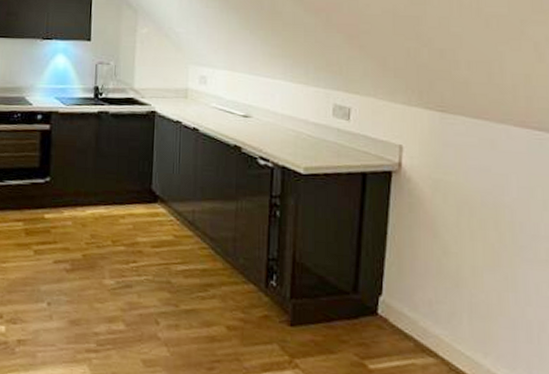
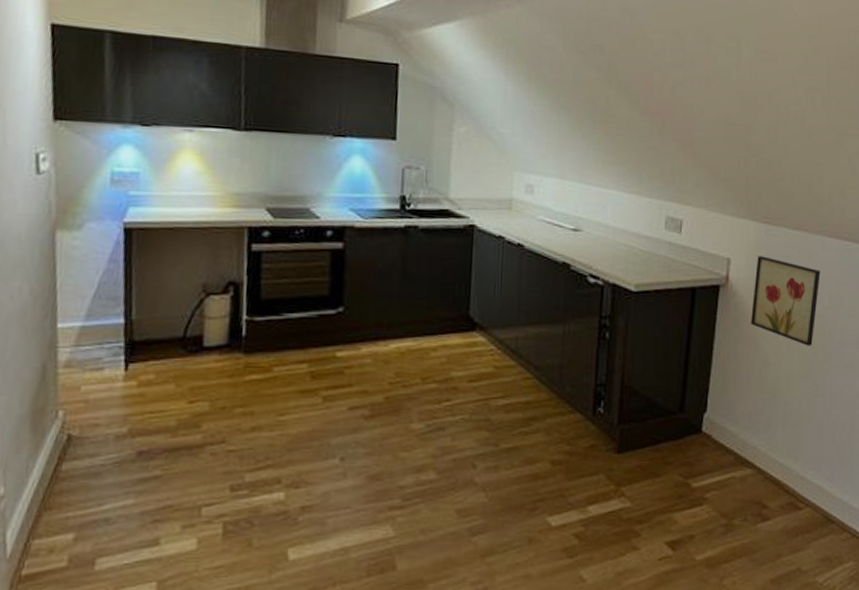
wall art: none [427,144,507,238] -> present [751,256,821,346]

